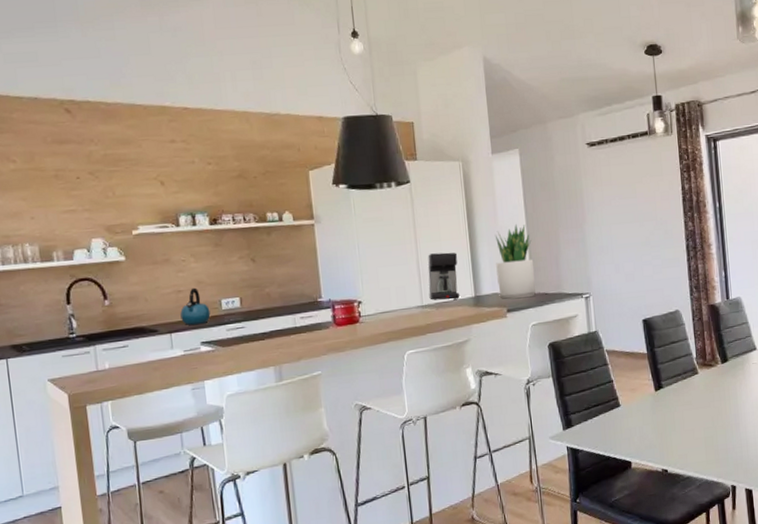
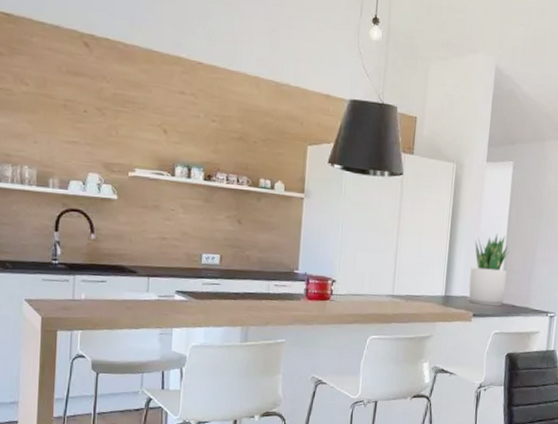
kettle: present [180,287,211,326] -> none [161,237,190,274]
coffee maker: present [428,252,460,301] -> none [401,247,435,295]

